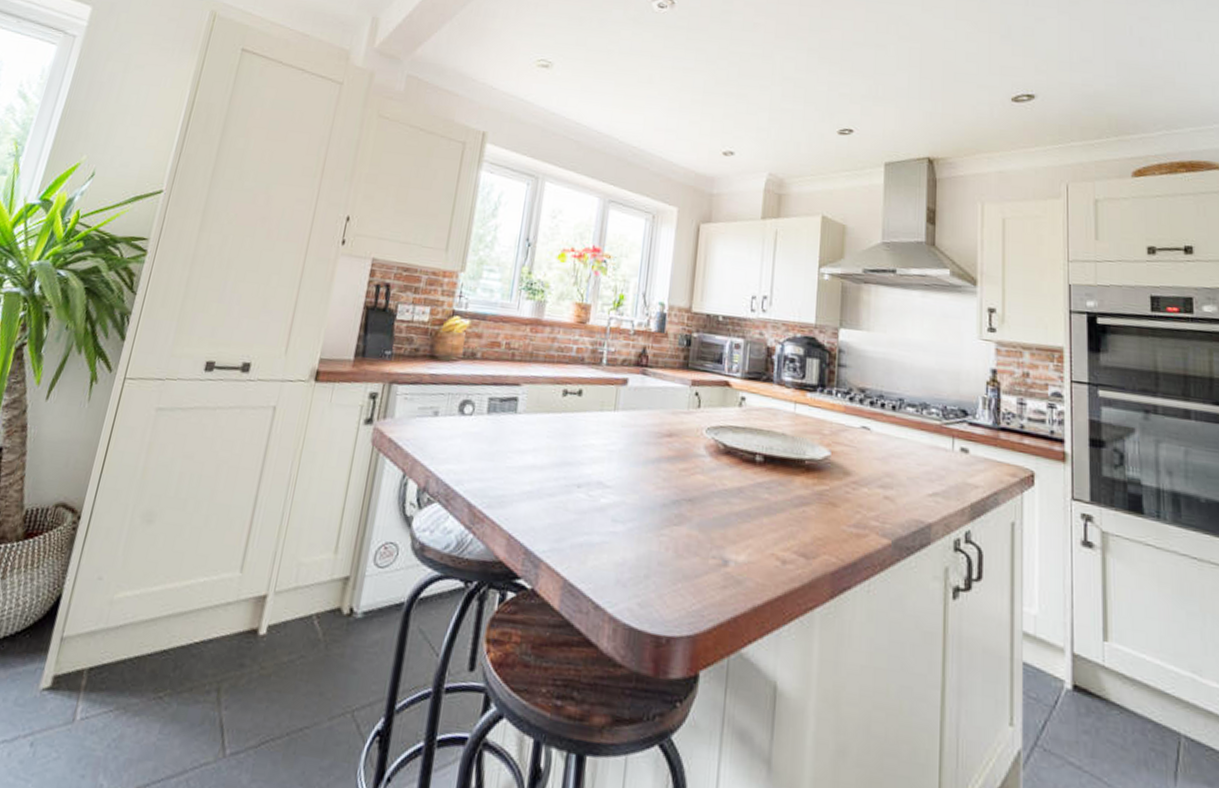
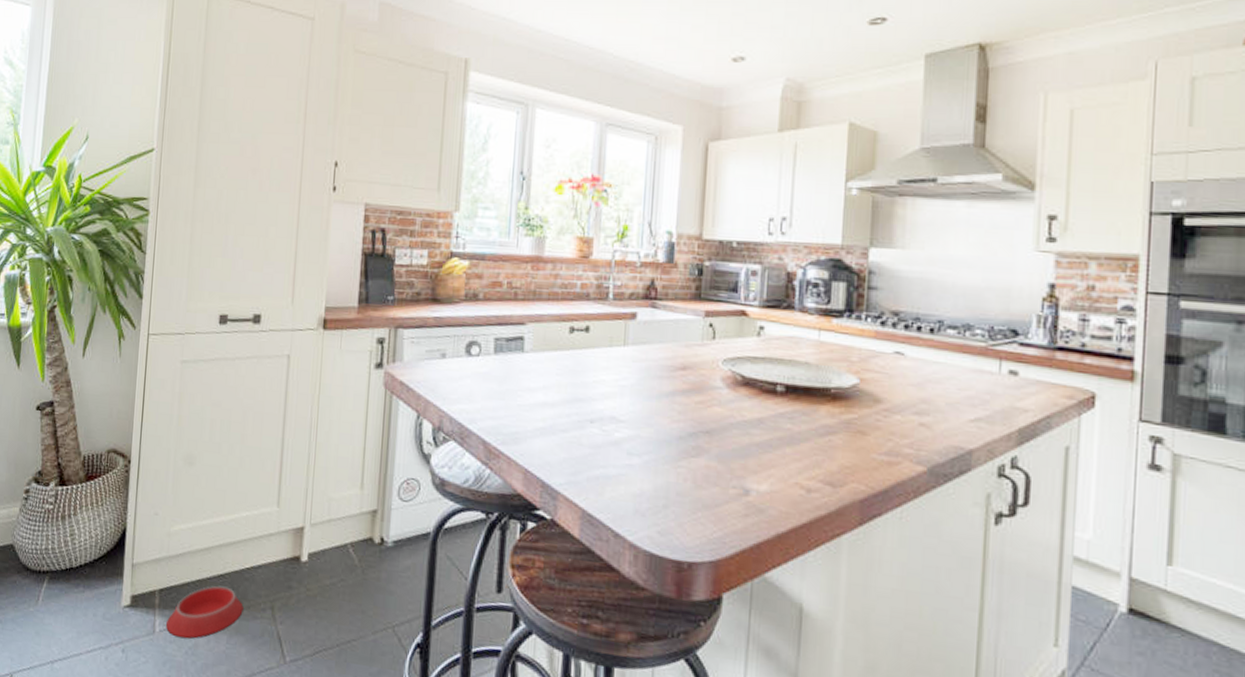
pet bowl: none [89,663,185,728] -> present [166,585,244,639]

